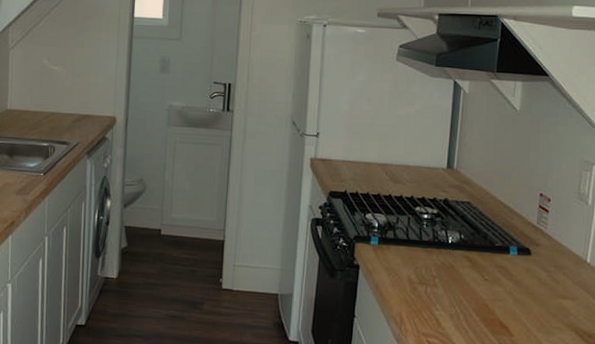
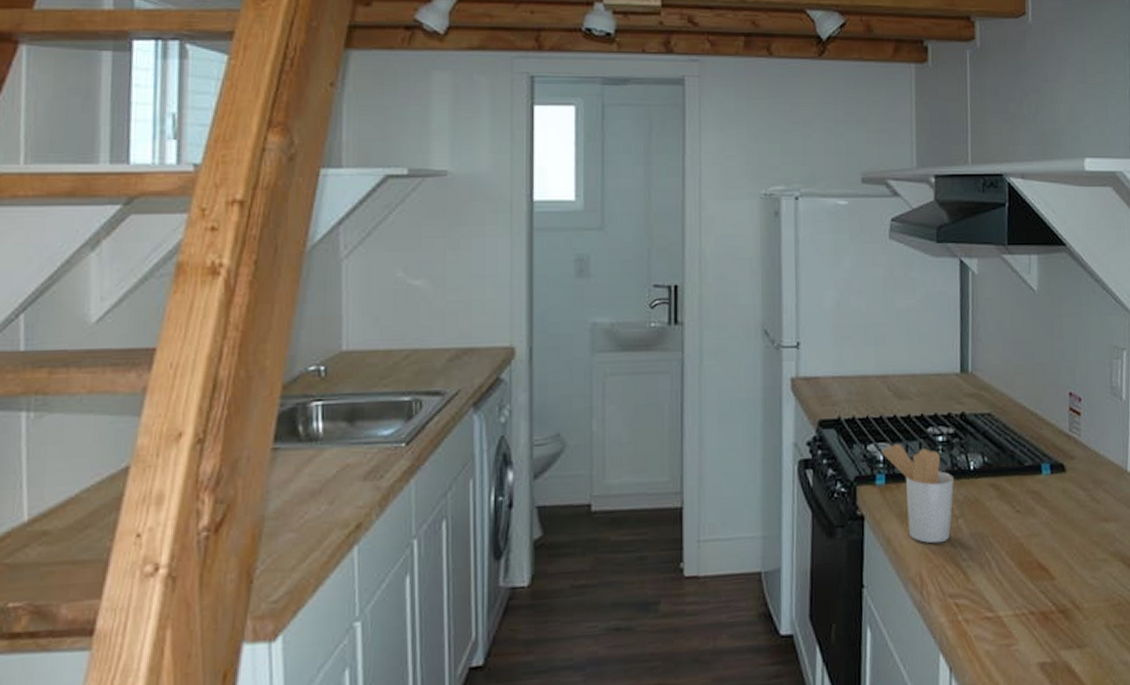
utensil holder: none [377,215,434,294] -> present [882,443,954,544]

